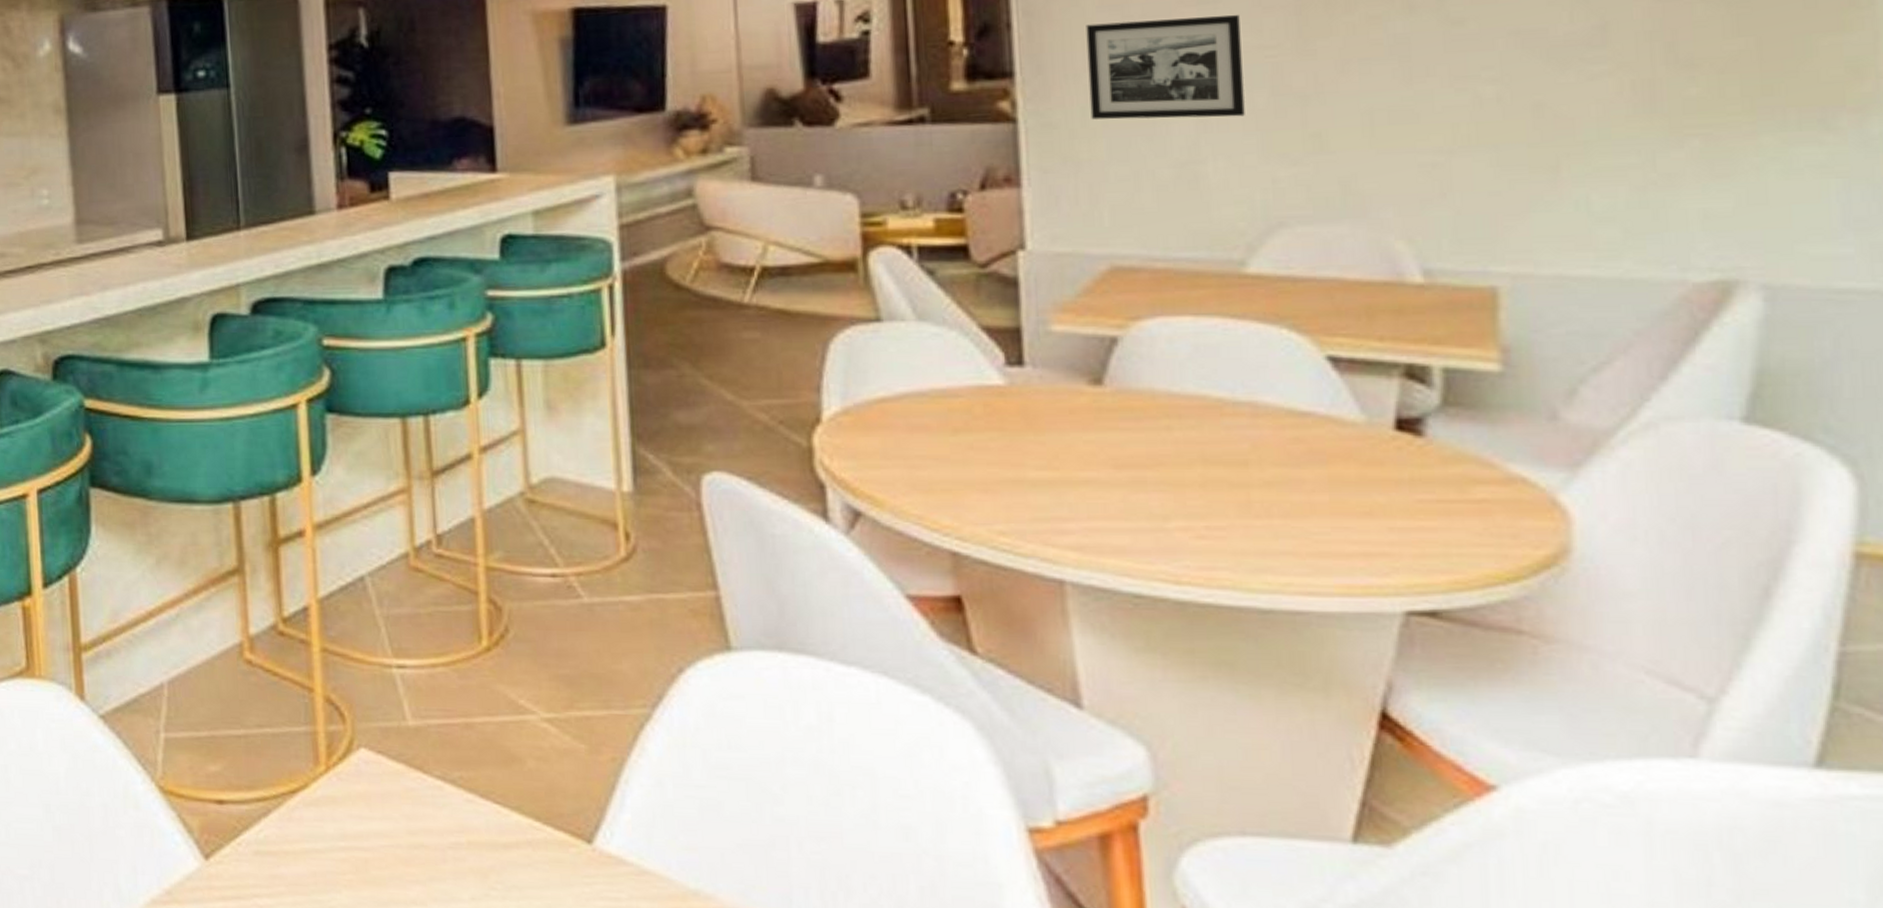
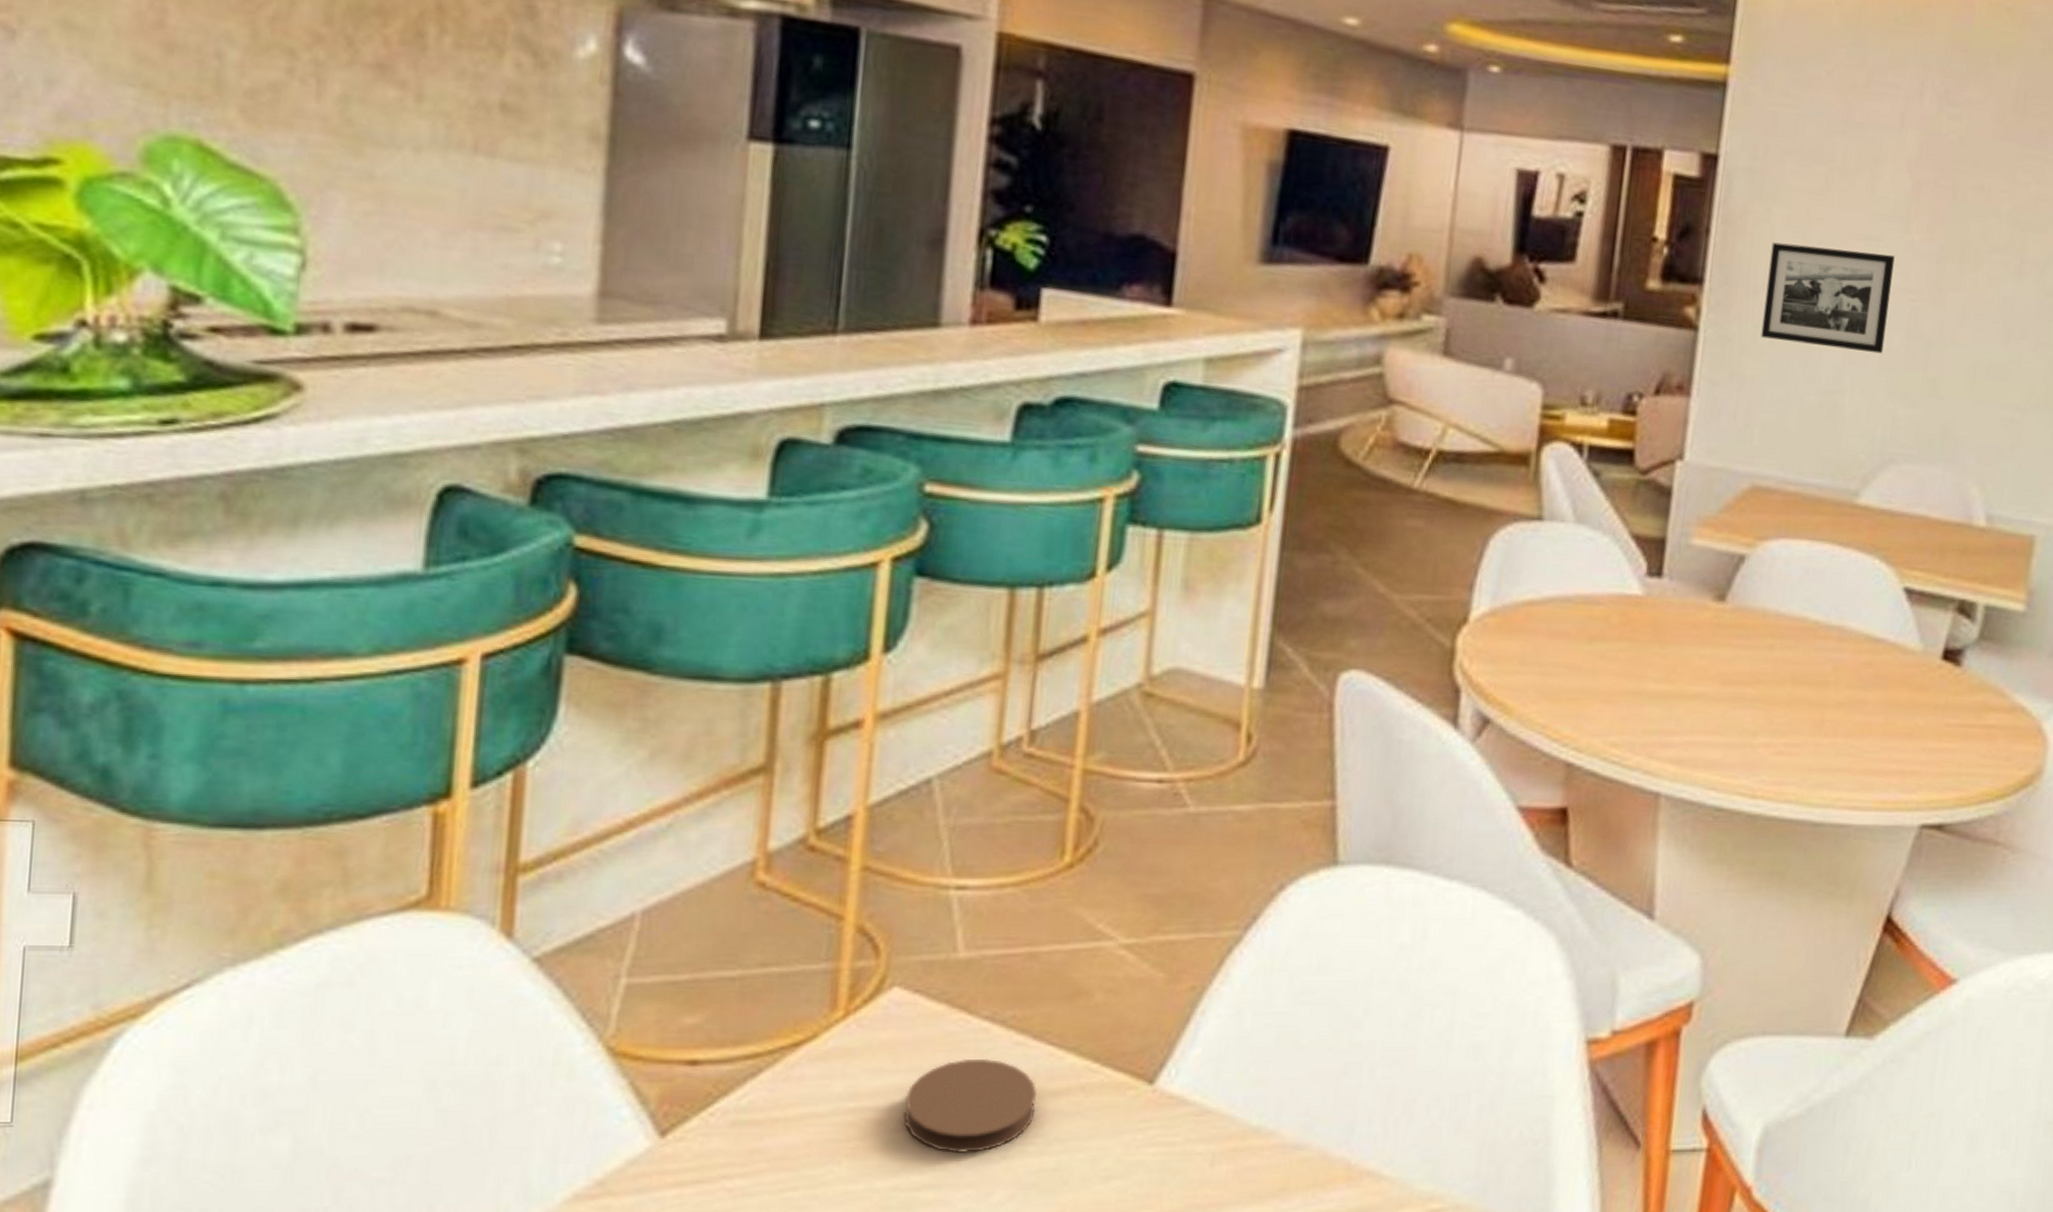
coaster: none [383,812,493,893] -> present [903,1058,1038,1154]

